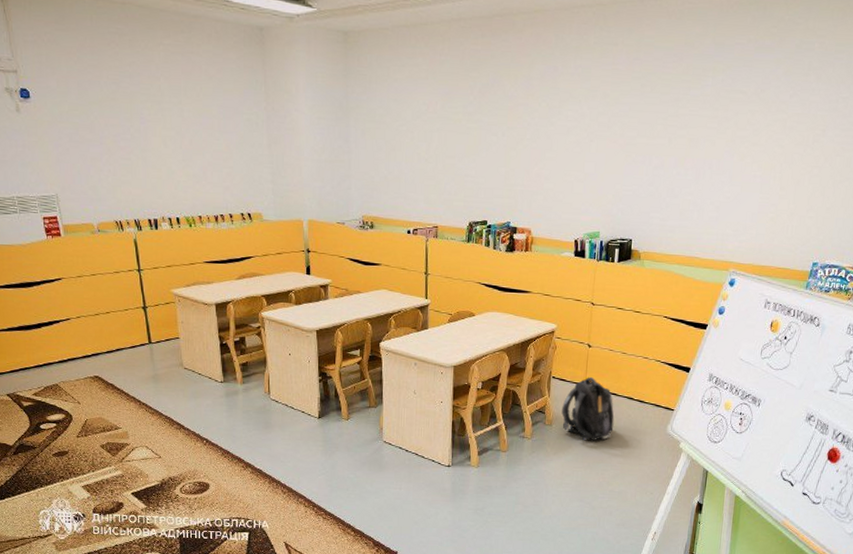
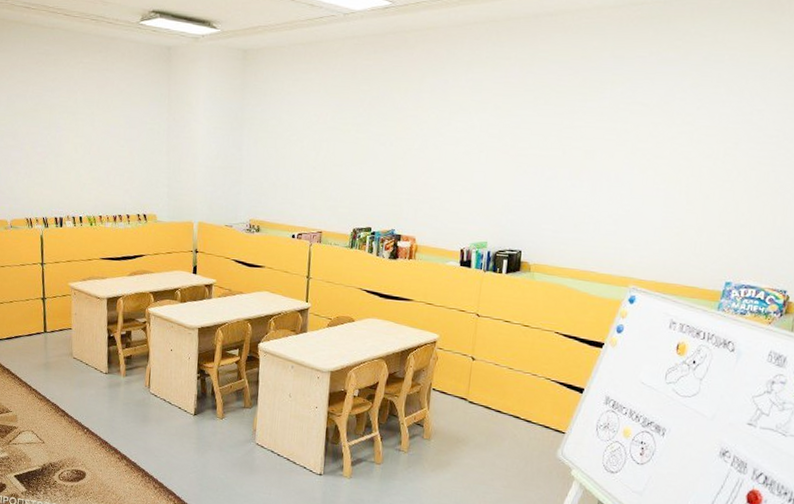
backpack: present [562,377,615,441] -> none [441,391,499,461]

